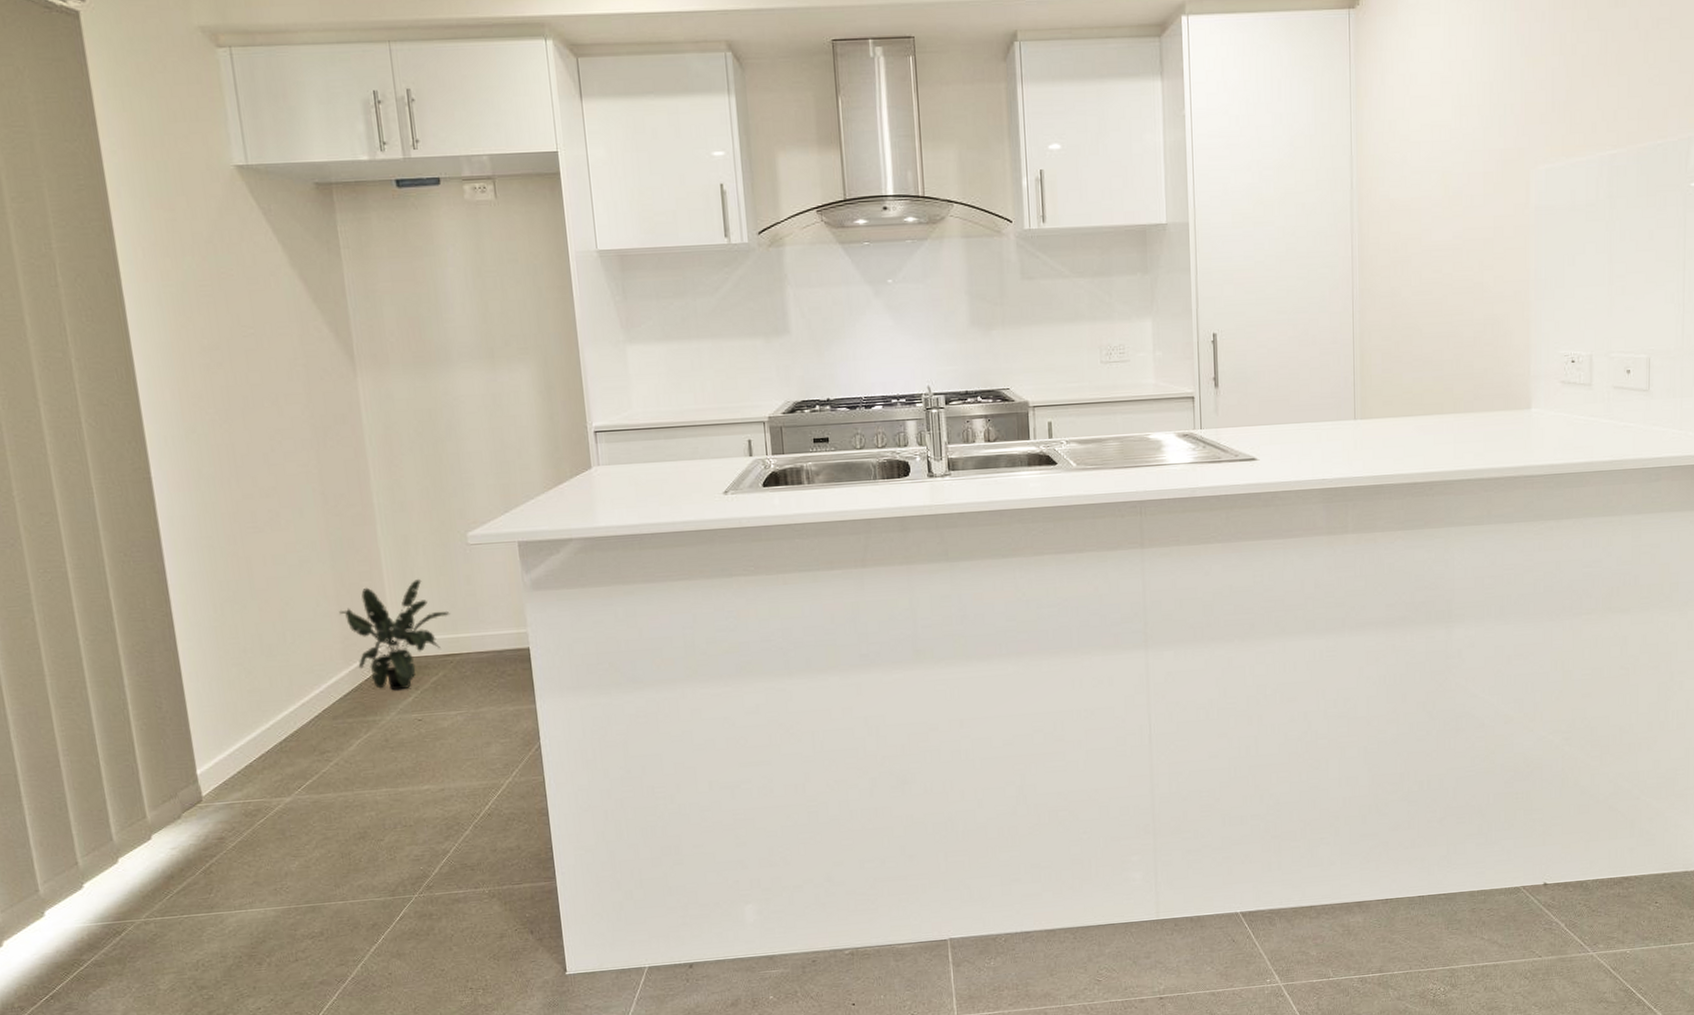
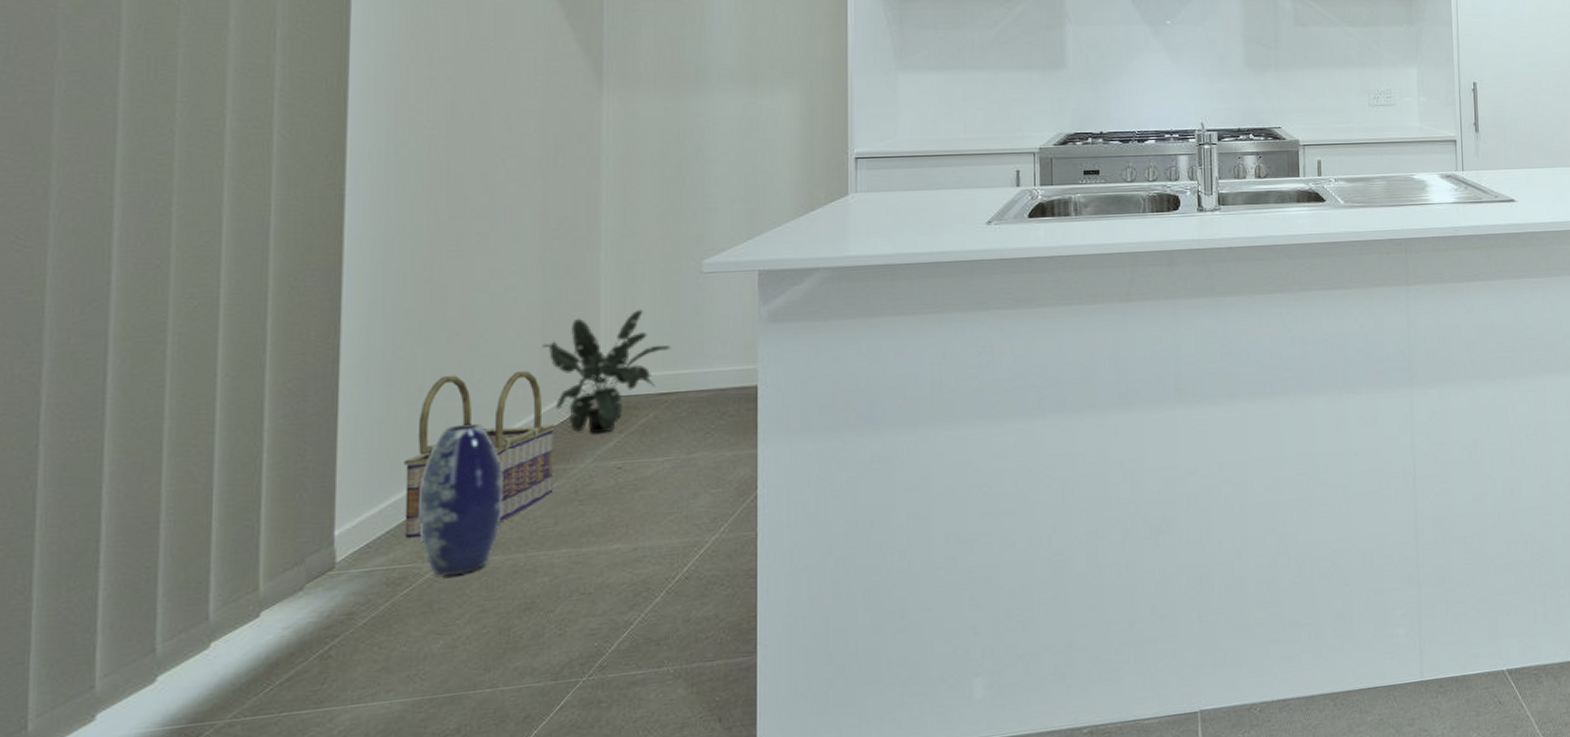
basket: none [241,634,367,778] -> present [404,370,556,539]
vase: none [257,681,329,809] -> present [419,423,504,576]

